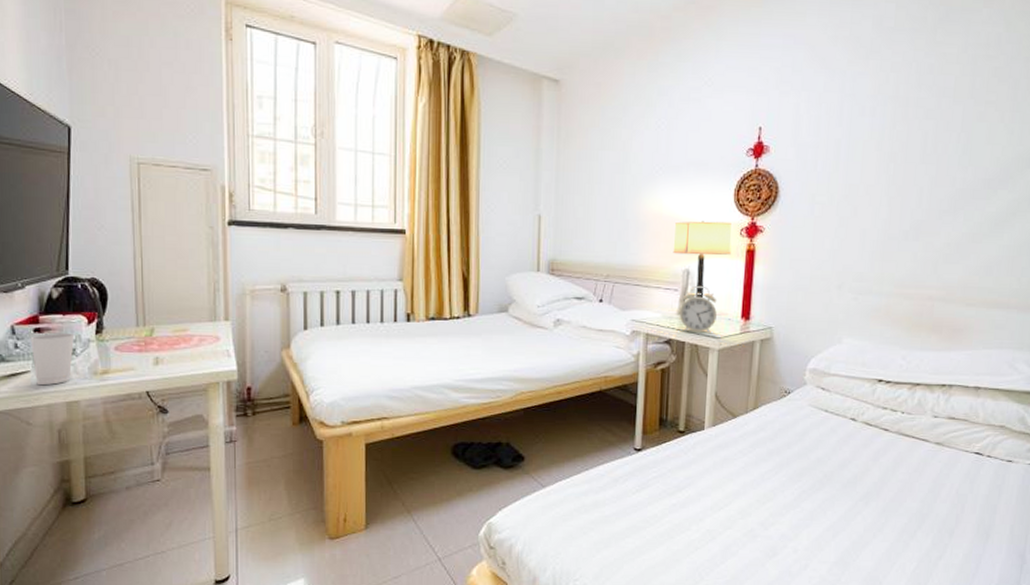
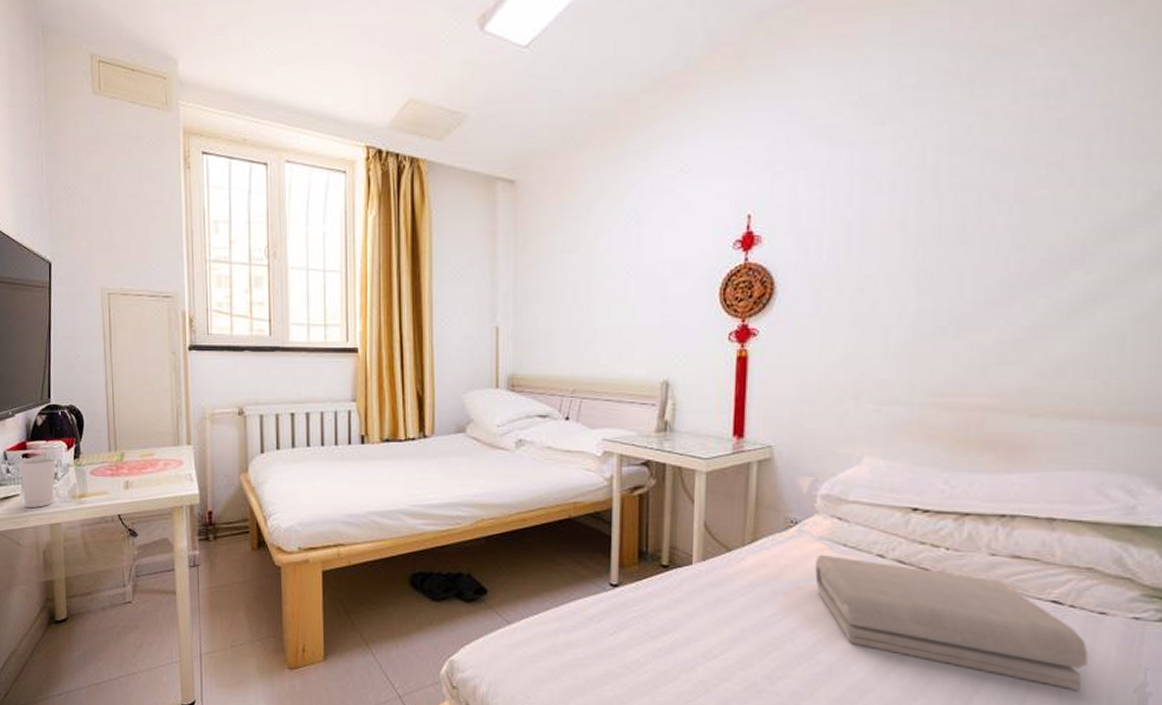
table lamp: present [673,221,732,298] -> none [648,325,719,413]
alarm clock: present [679,285,717,334] -> none [658,399,703,455]
towel: none [802,419,999,523] -> present [815,554,1088,691]

